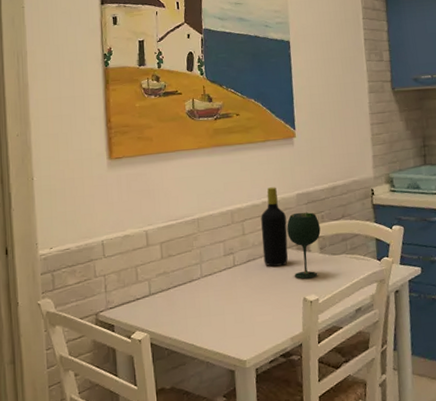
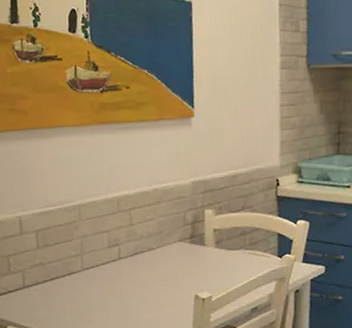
bottle: present [261,187,288,267] -> none [151,172,180,261]
wine glass: present [287,212,321,279] -> none [180,202,217,275]

